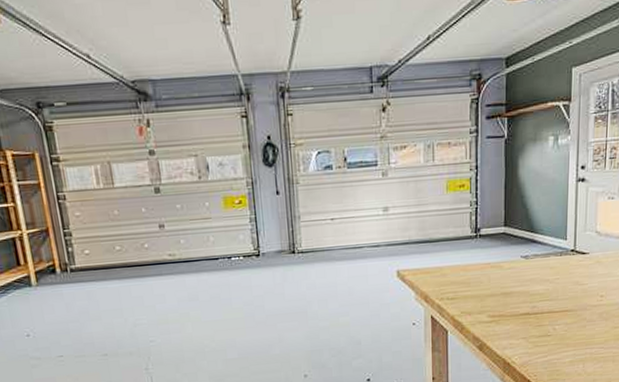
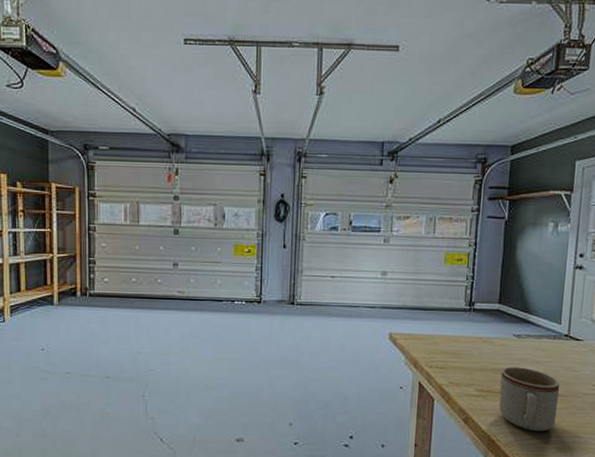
mug: none [511,287,569,349] -> present [498,367,560,432]

